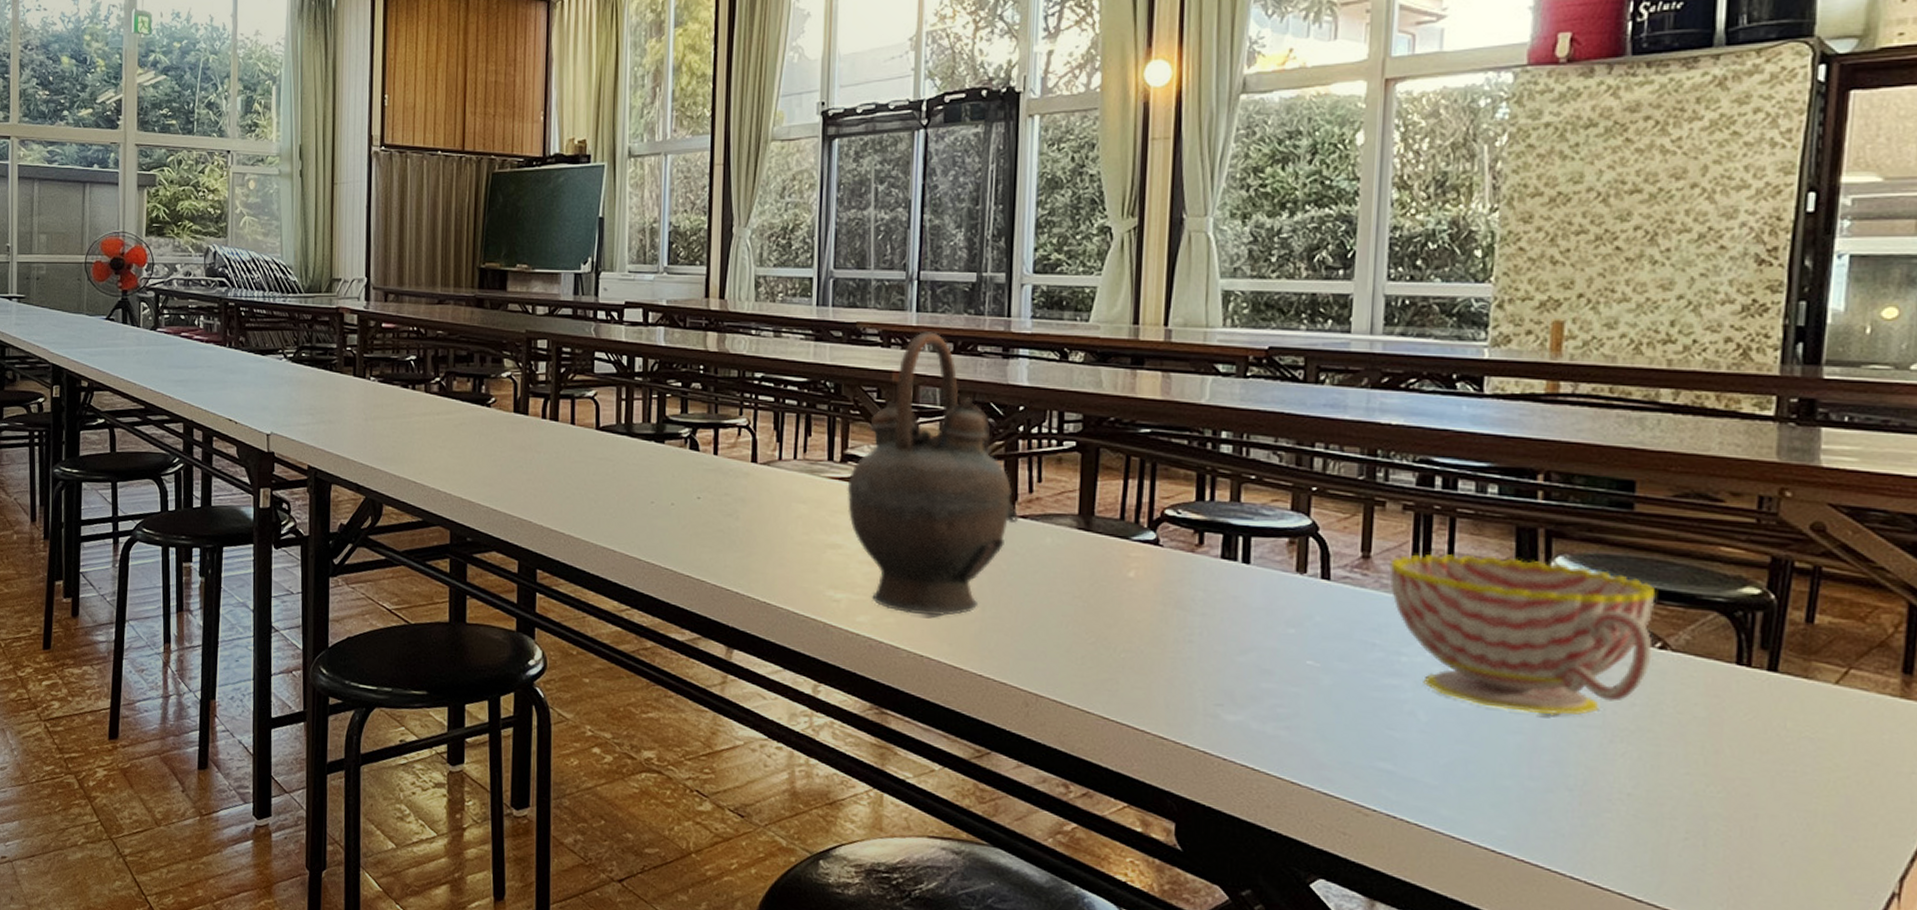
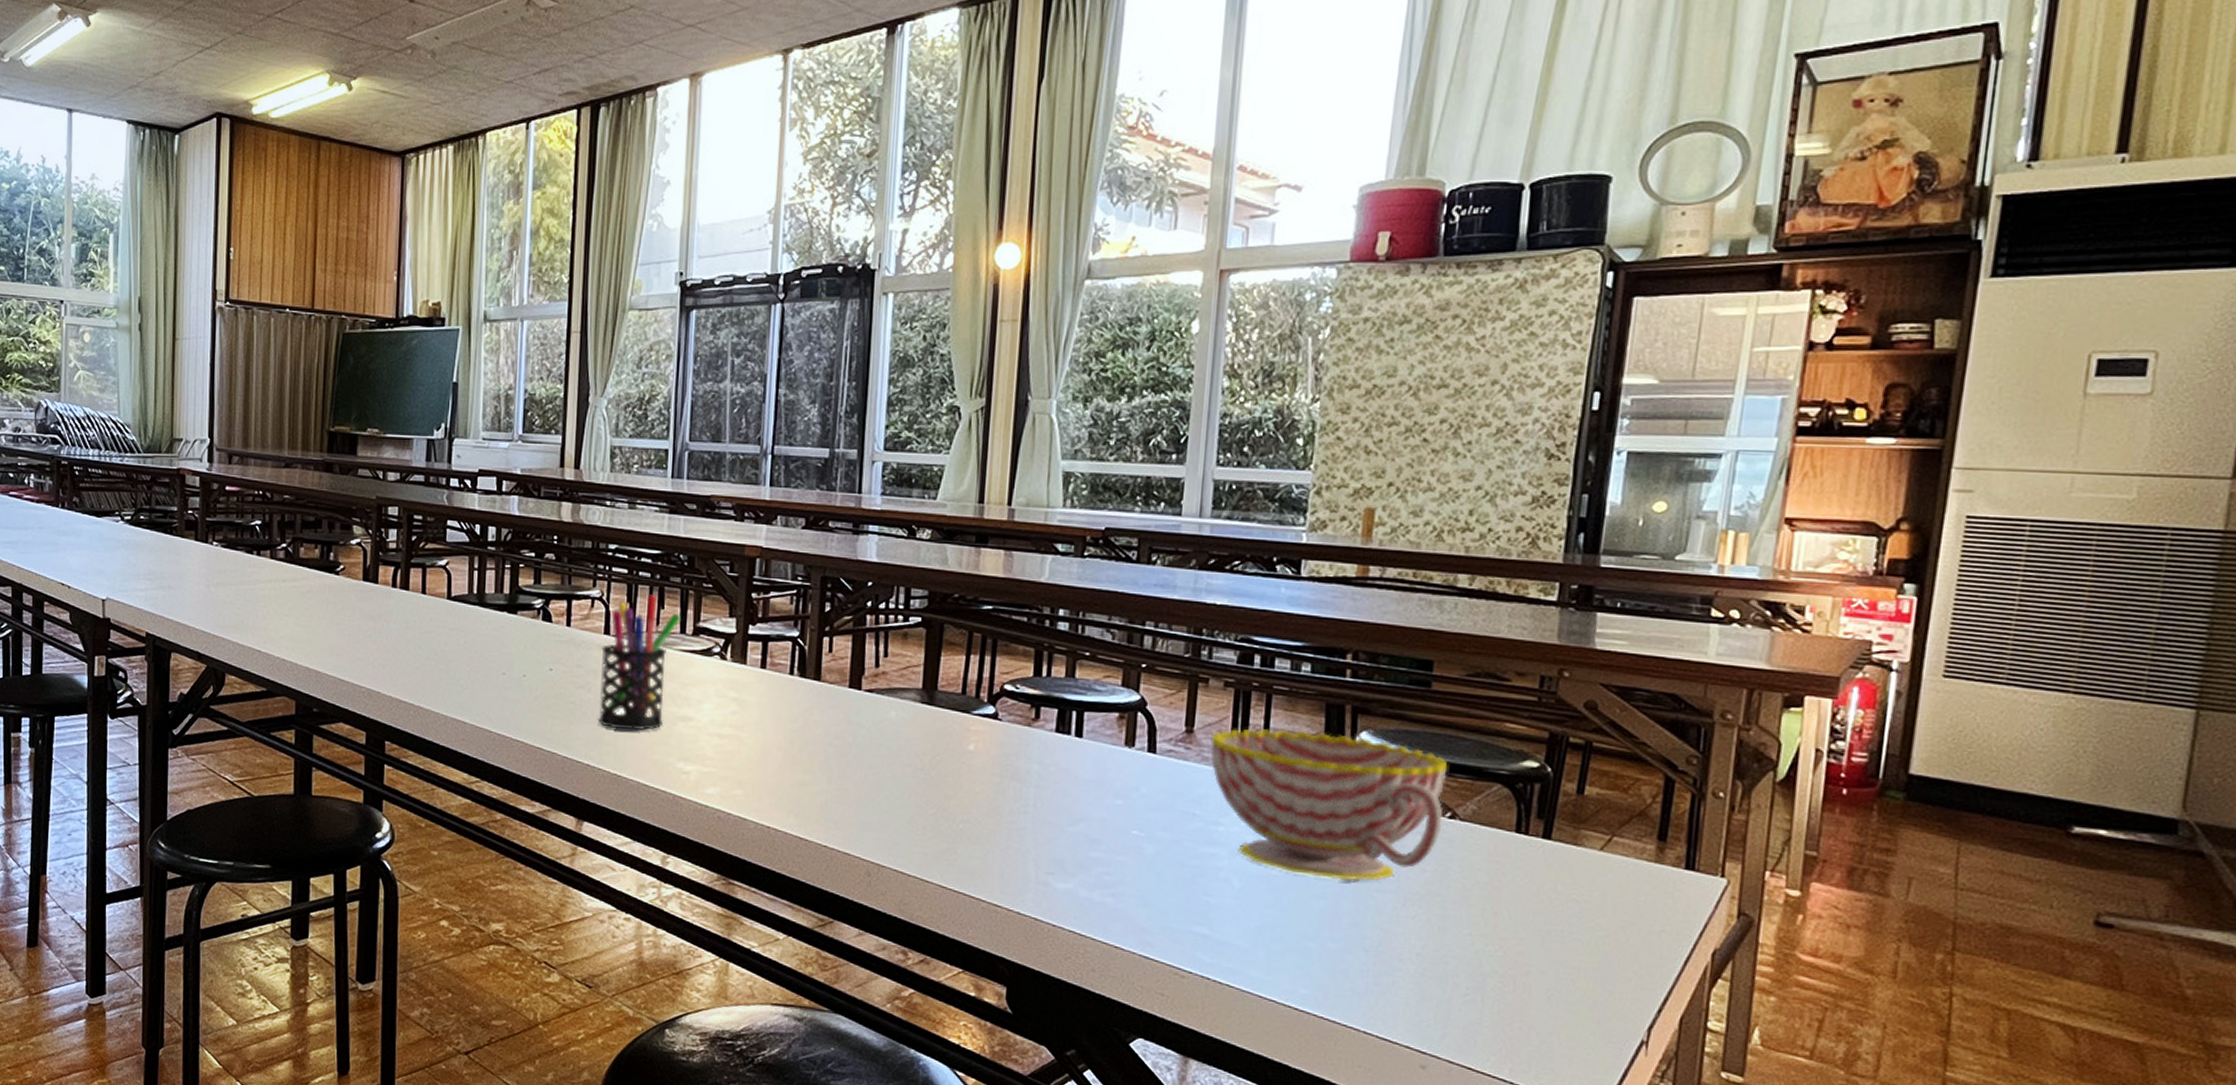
pen holder: none [746,422,828,558] -> present [598,594,681,730]
teapot: present [847,332,1019,617] -> none [698,506,866,789]

